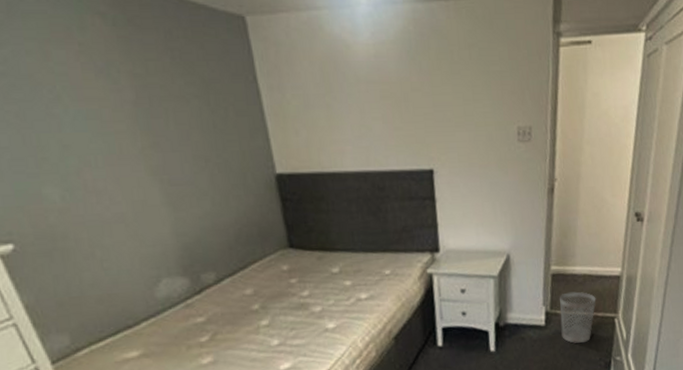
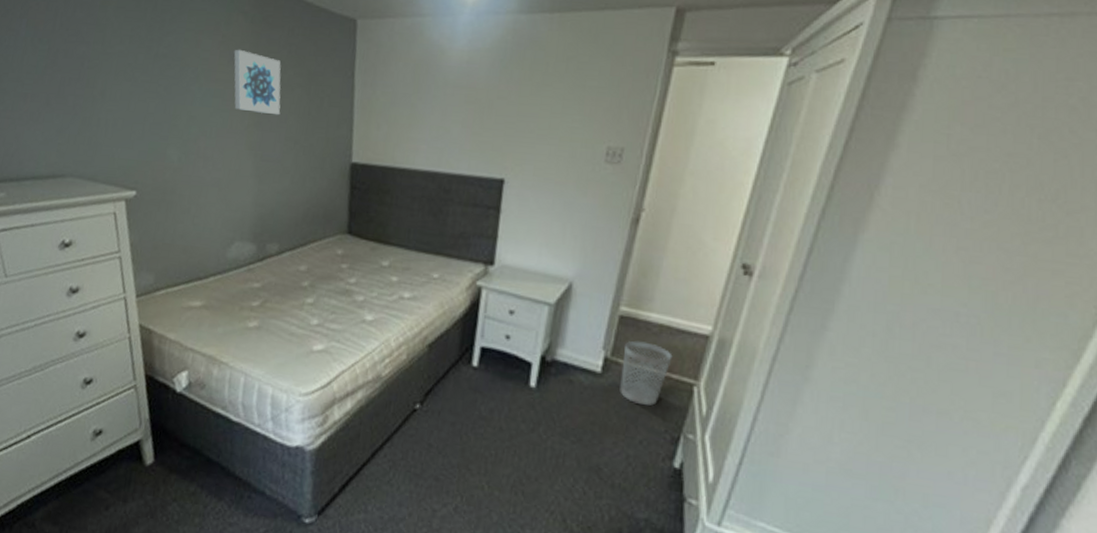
wall art: none [99,59,180,133] -> present [234,49,281,115]

